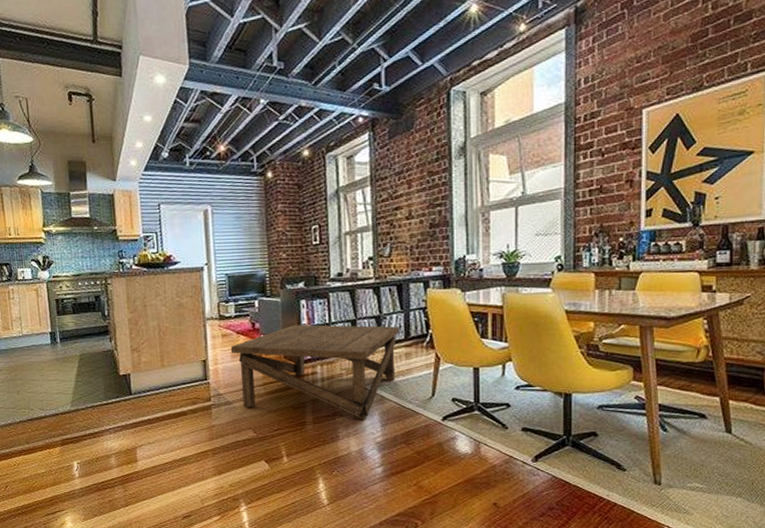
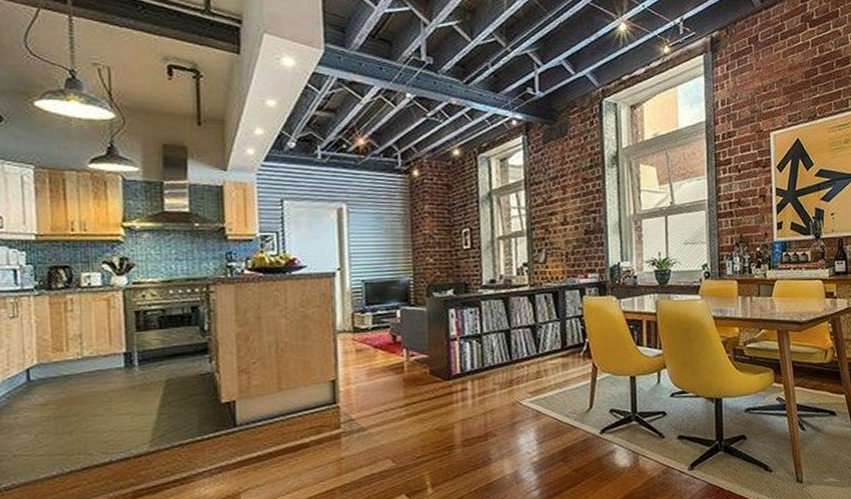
coffee table: present [230,324,400,421] -> none [366,335,556,440]

